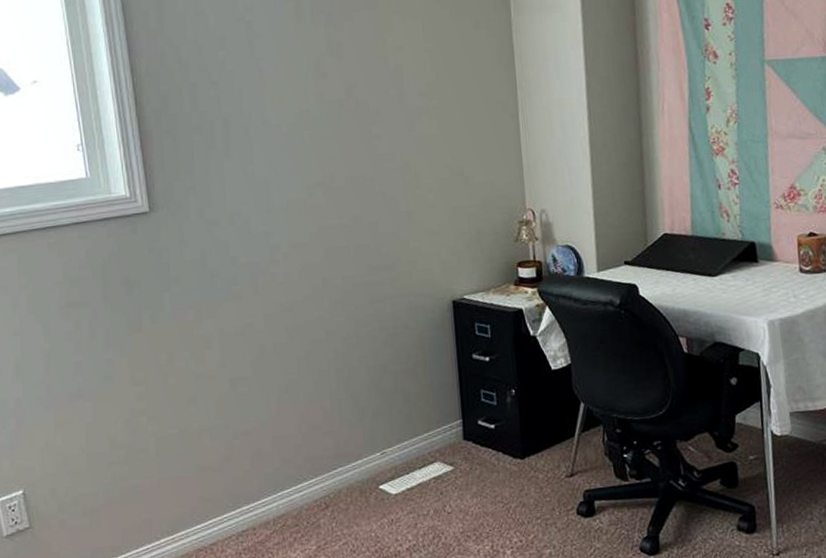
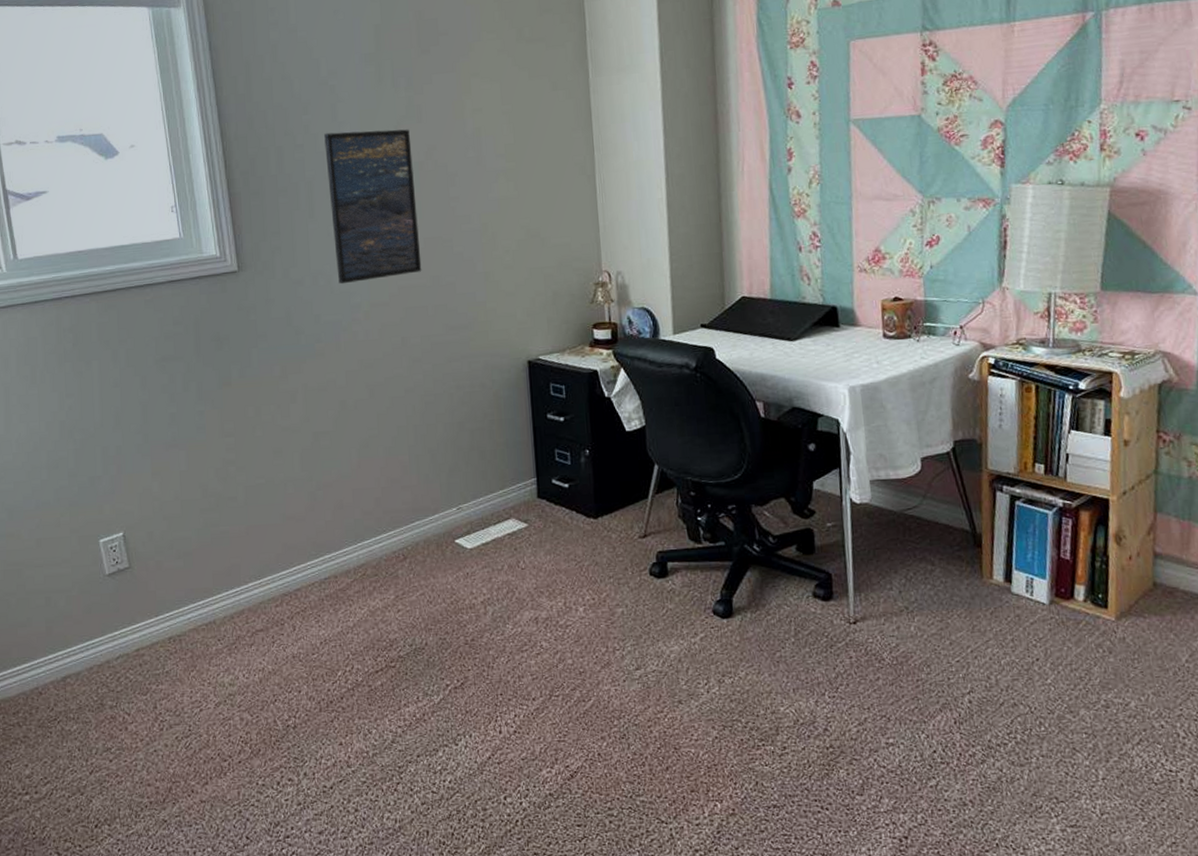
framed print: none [241,66,343,225] -> present [324,129,422,284]

